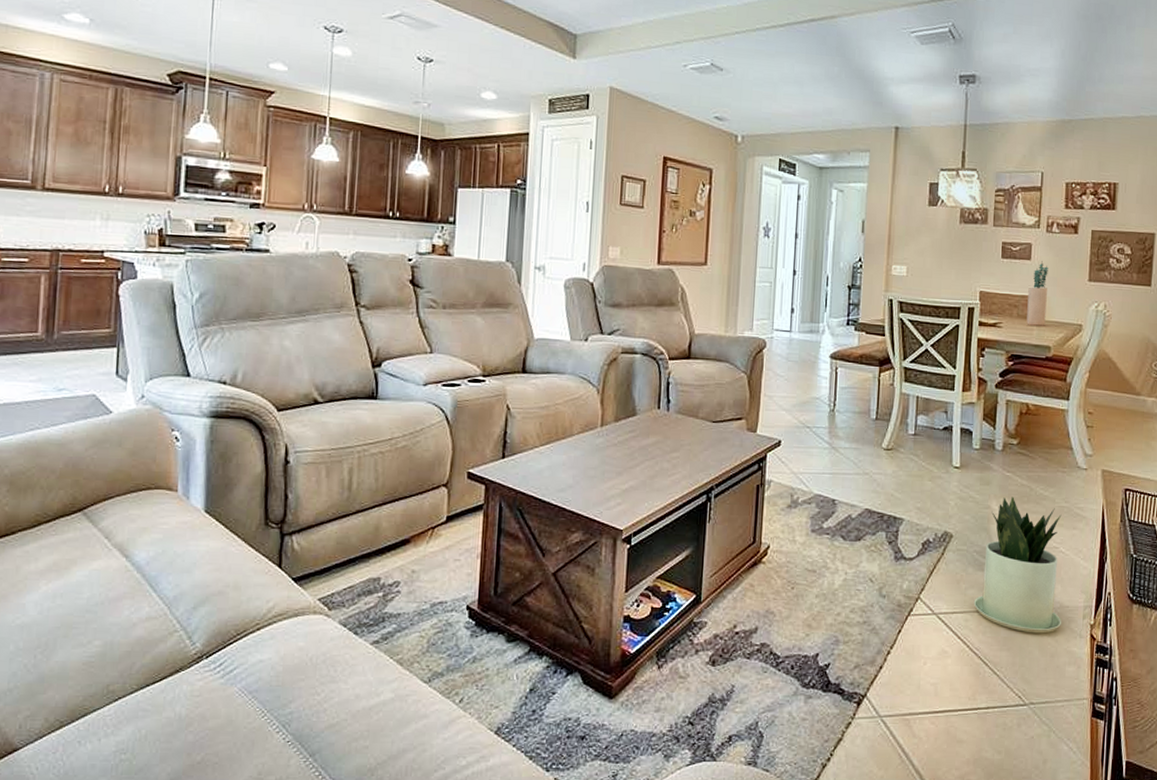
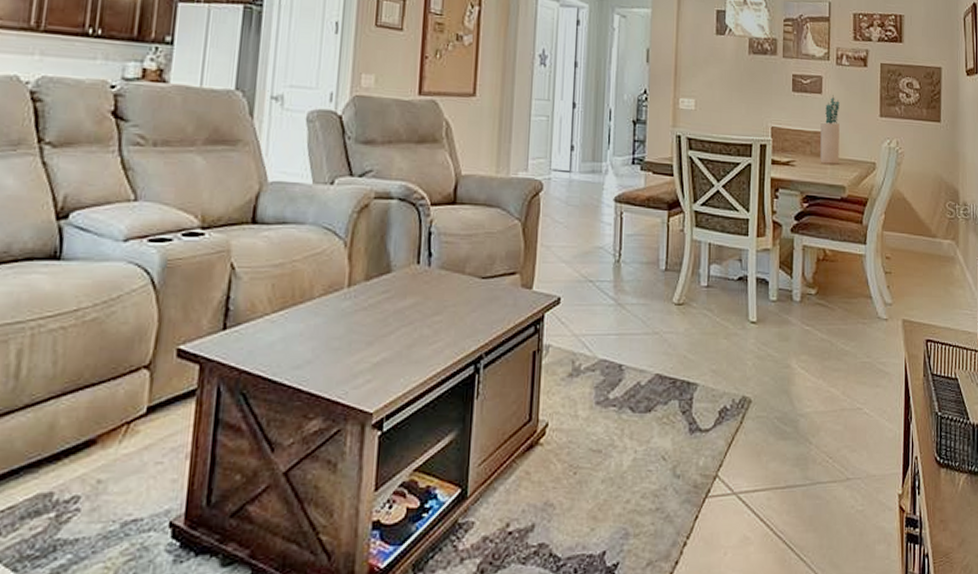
planter: present [973,496,1062,634] -> none [776,353,870,509]

